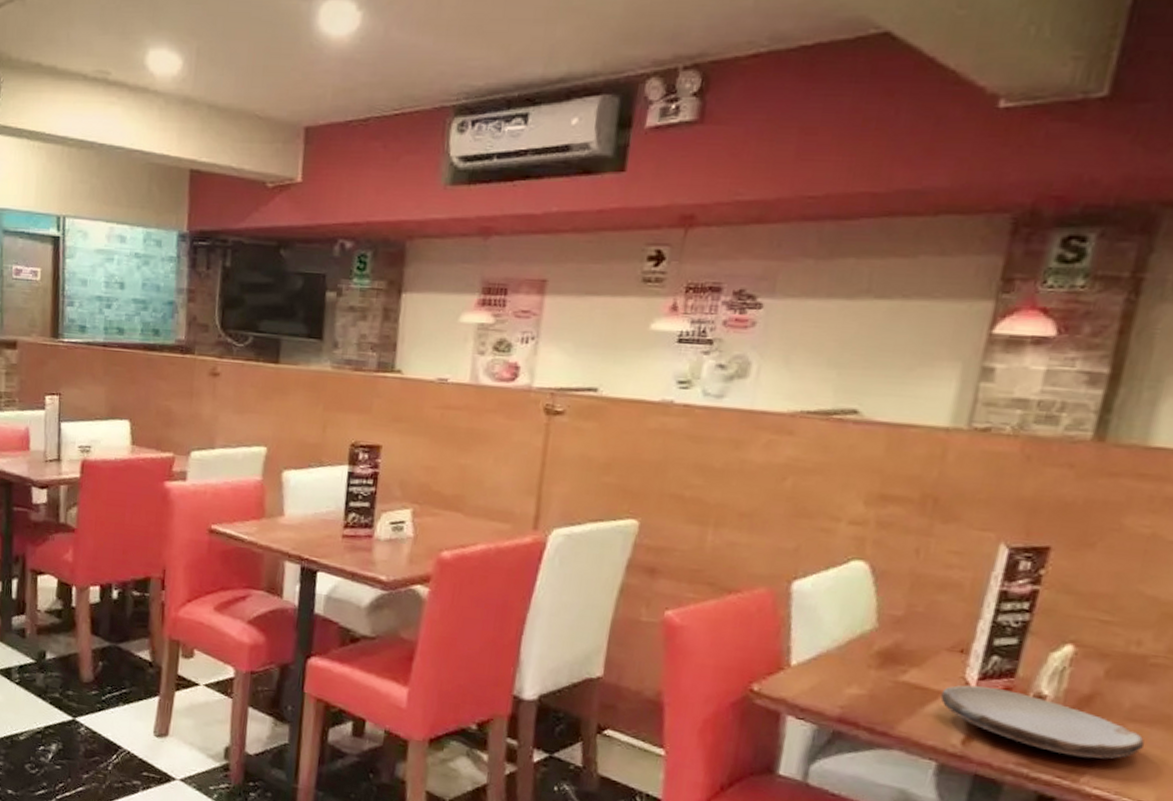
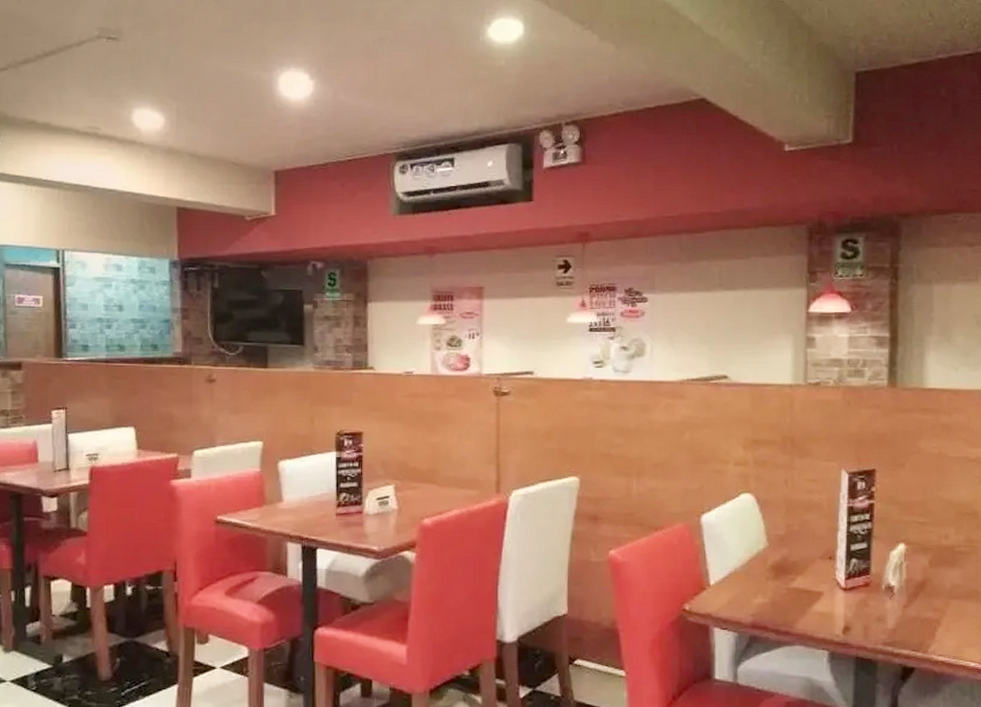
plate: present [940,685,1145,759] -> none [822,585,966,632]

